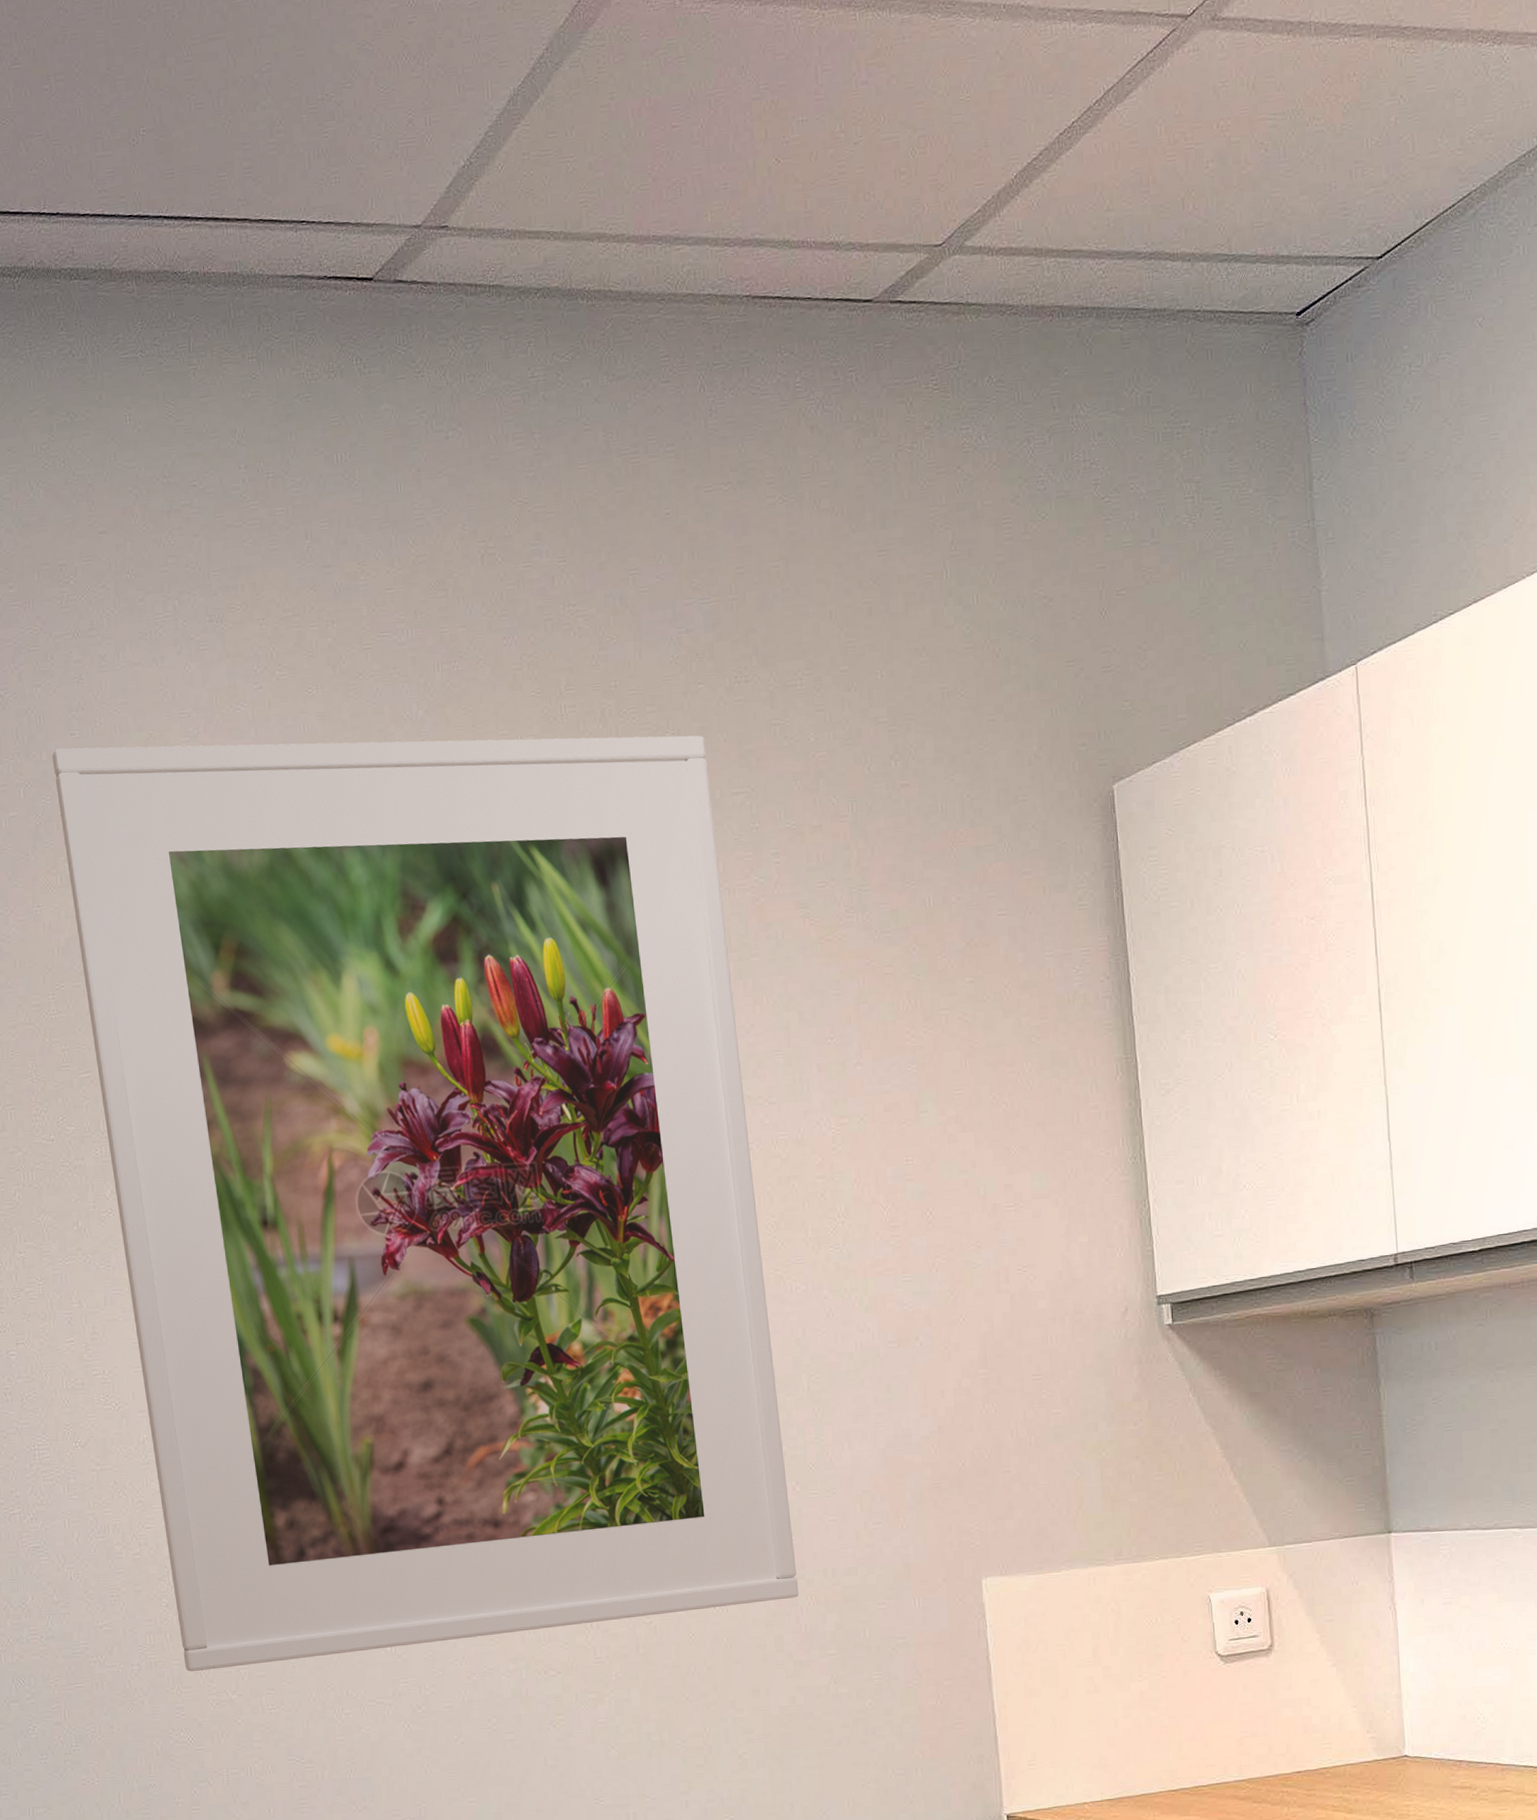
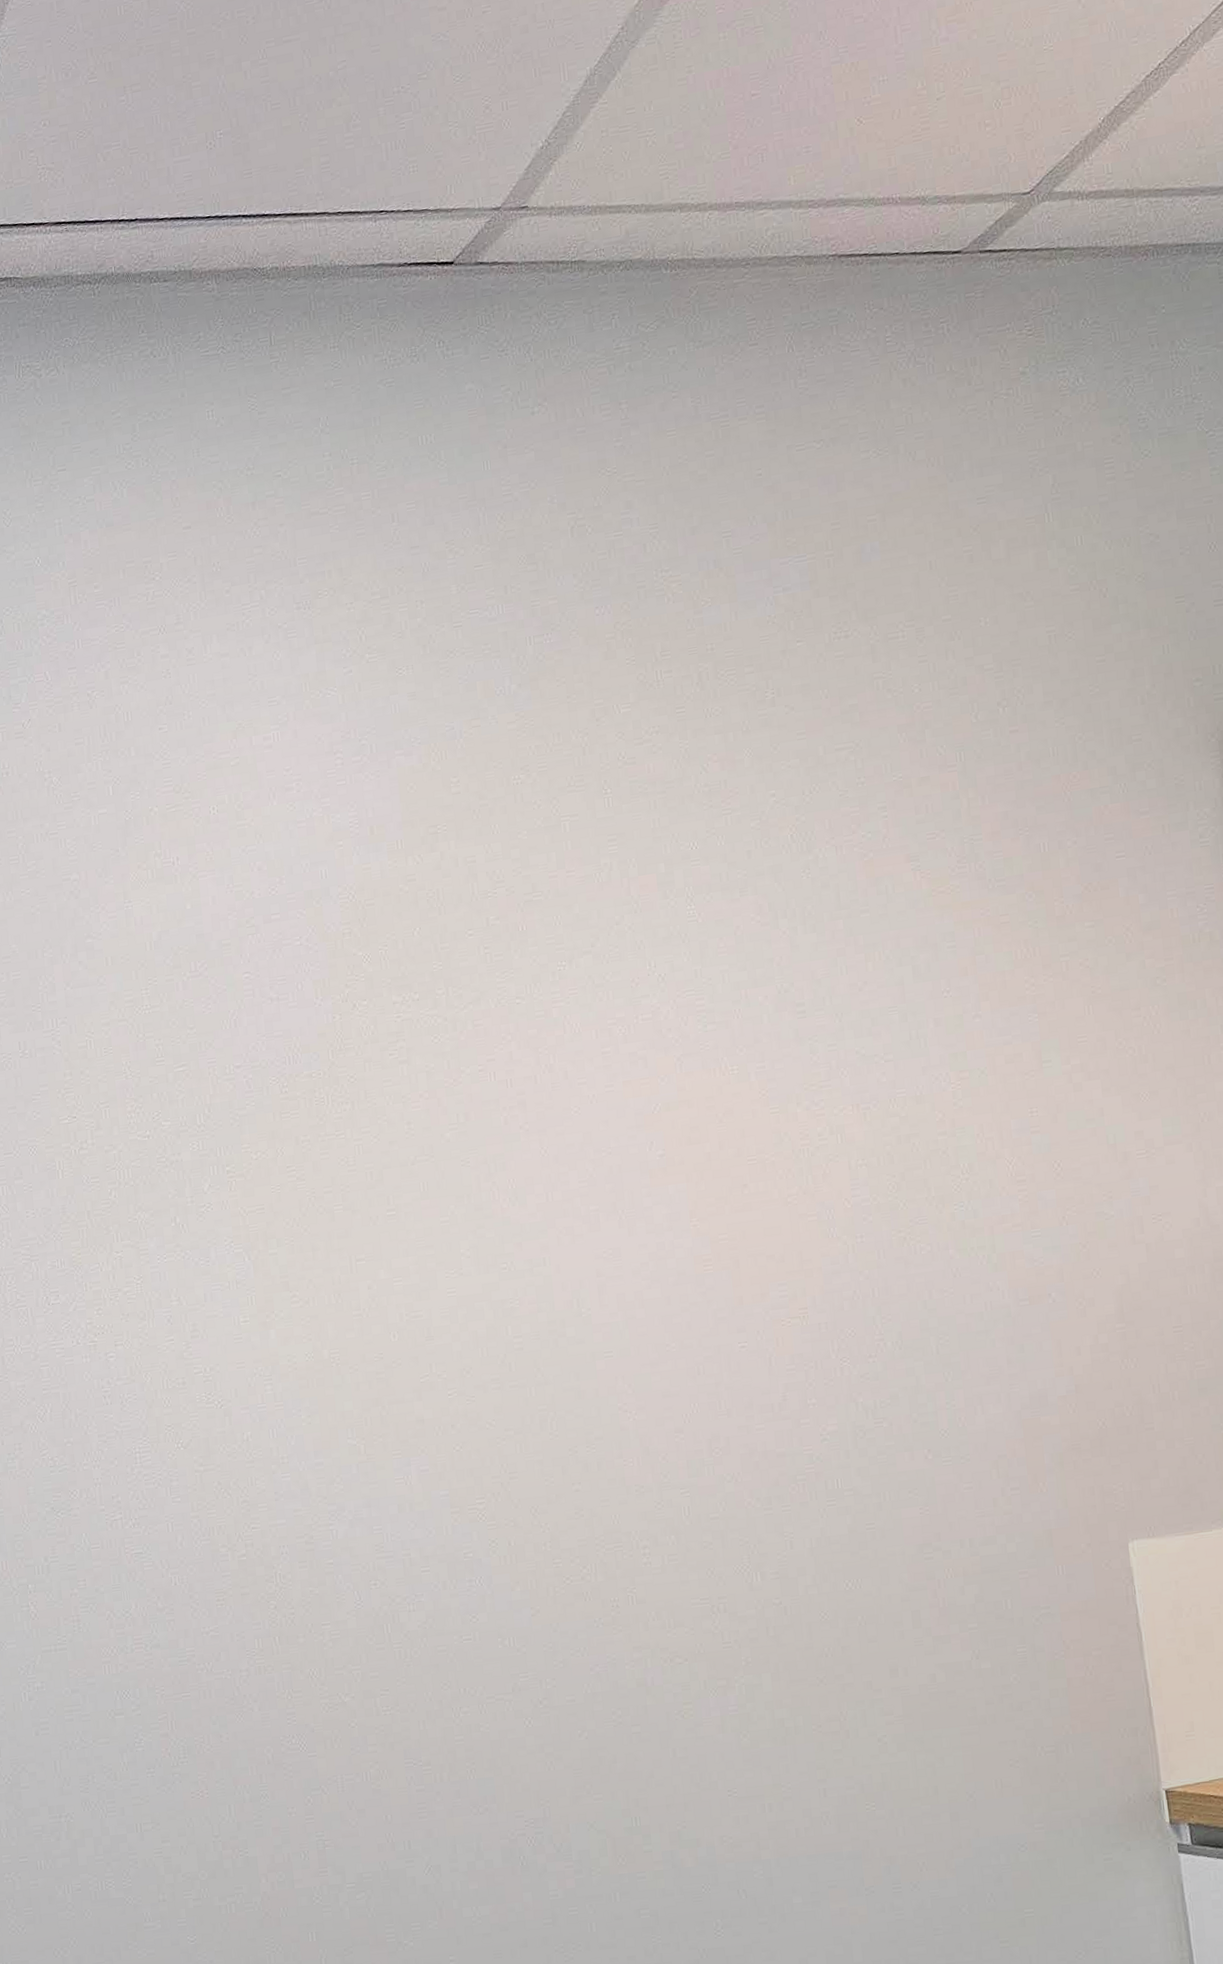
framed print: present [52,735,799,1672] -> none [140,693,936,1676]

